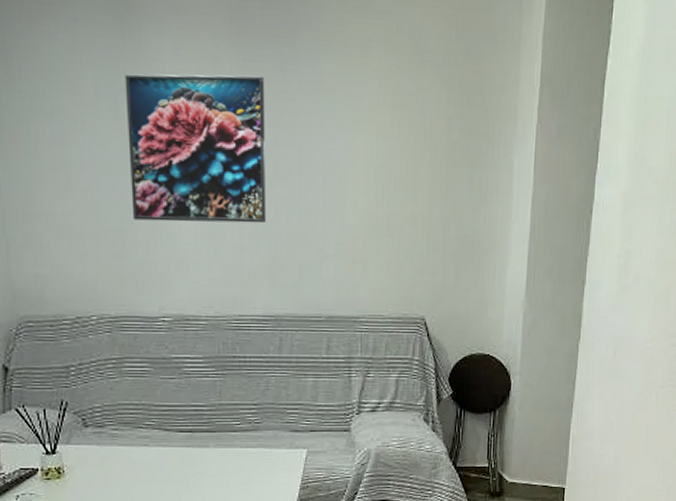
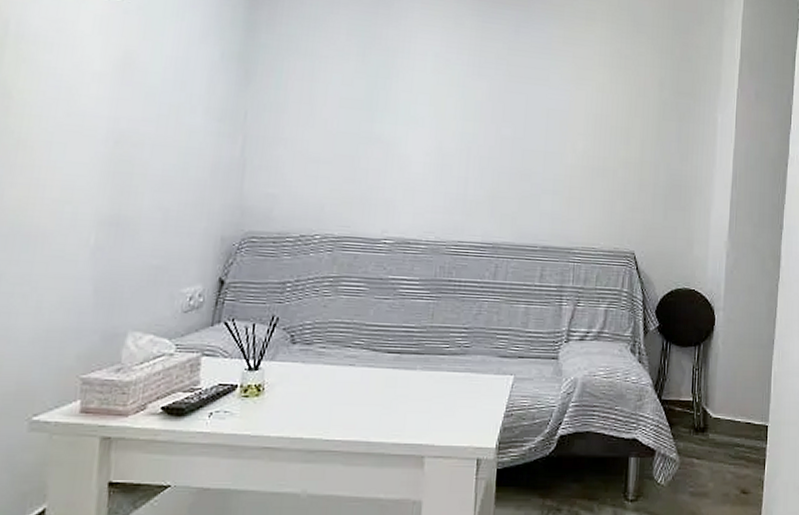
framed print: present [124,73,267,224] -> none [367,26,500,159]

